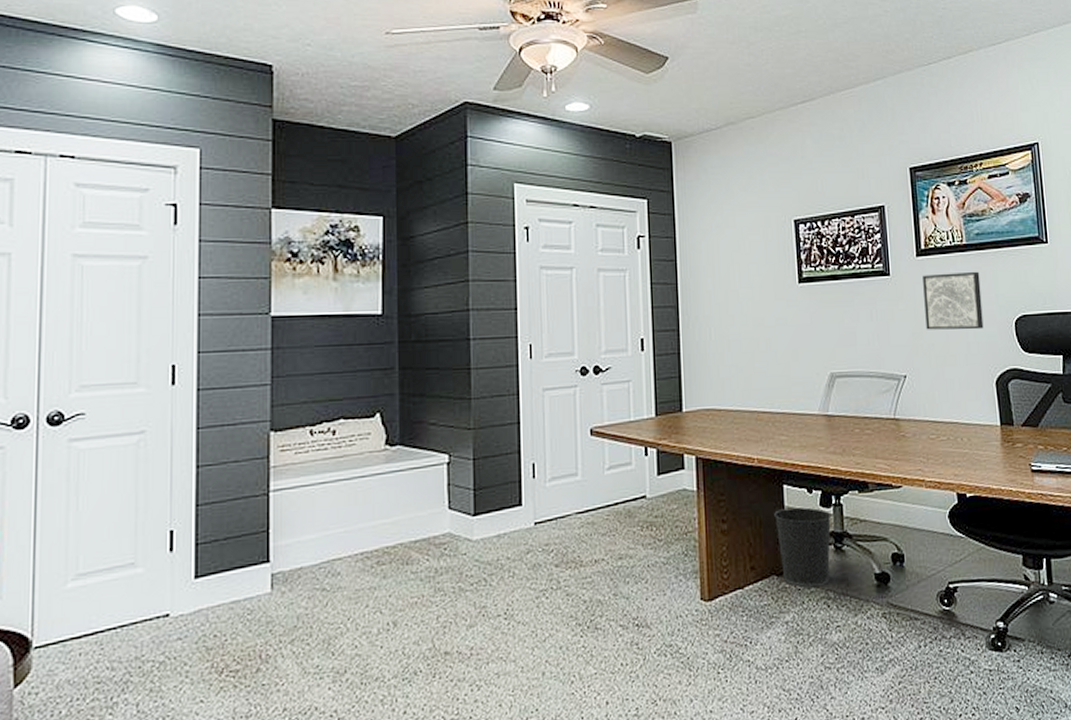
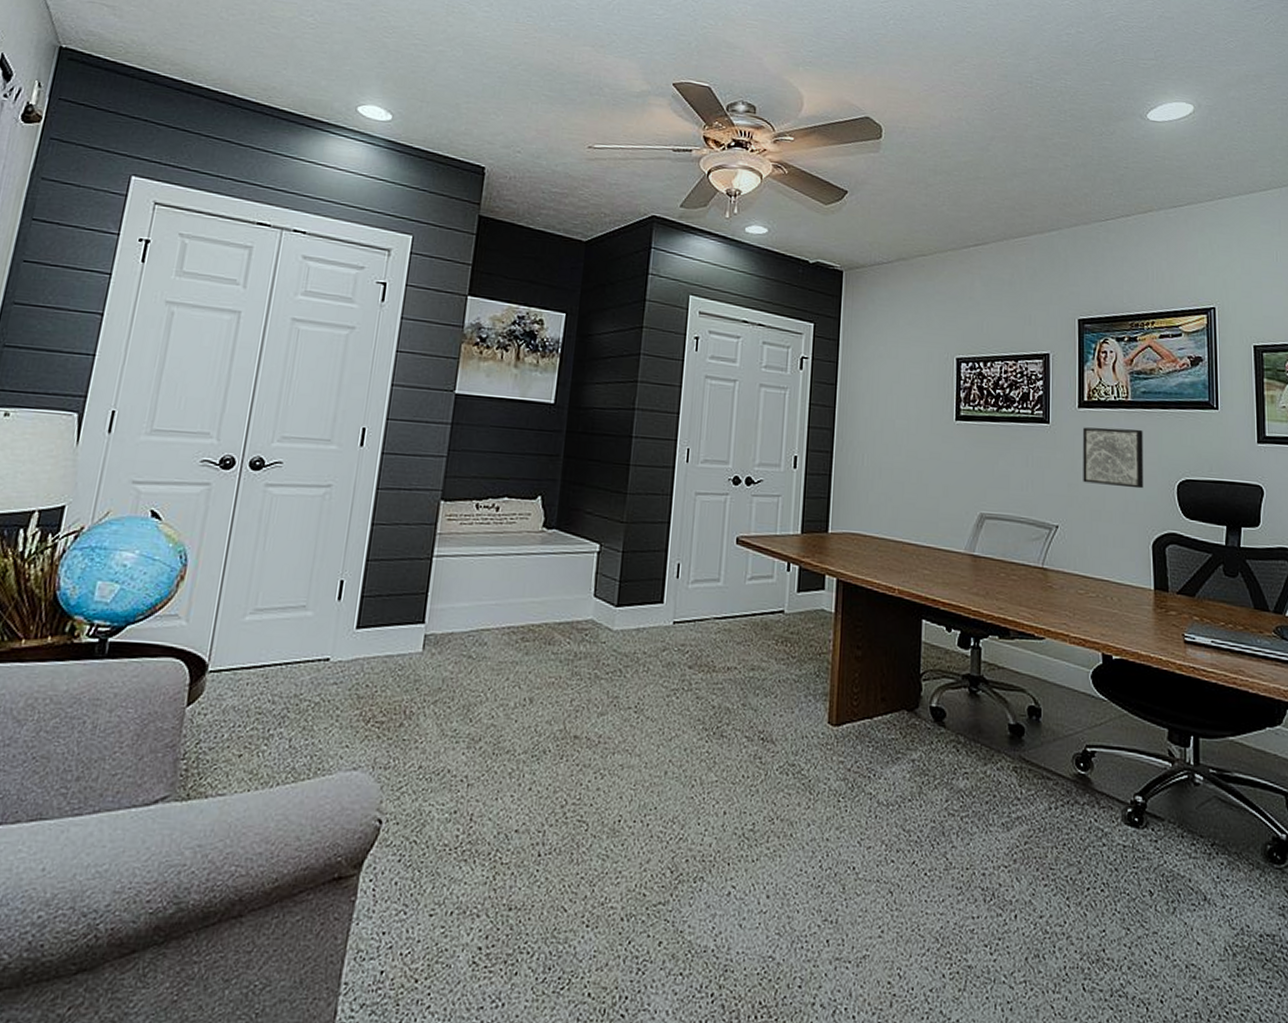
wastebasket: present [774,507,832,588] -> none [910,644,969,729]

